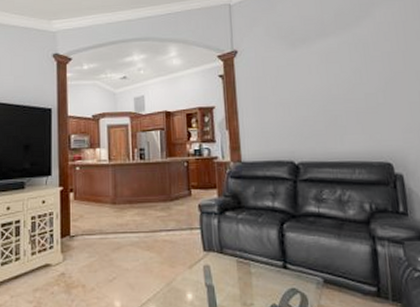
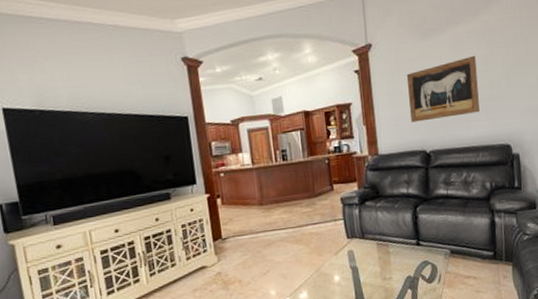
wall art: none [273,67,354,131] -> present [406,55,480,123]

